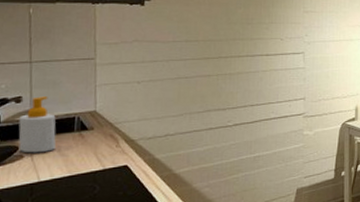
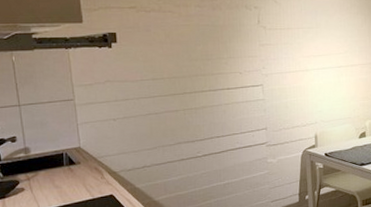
soap bottle: present [18,96,56,153] -> none [16,136,50,186]

